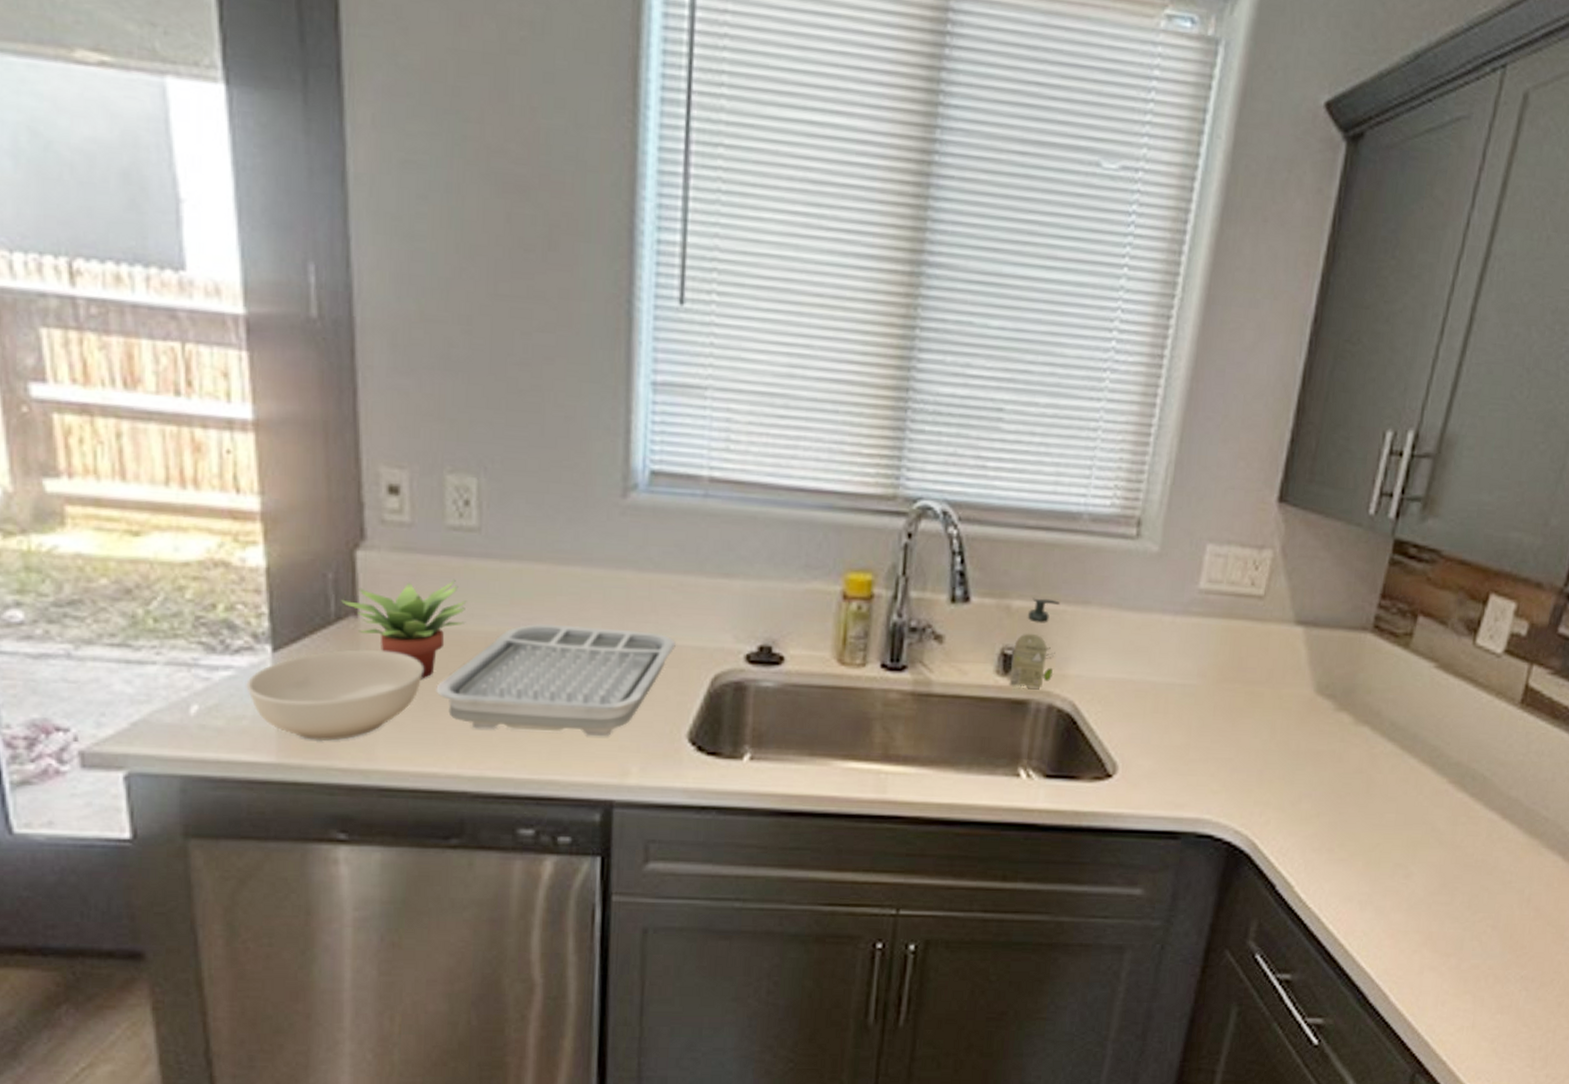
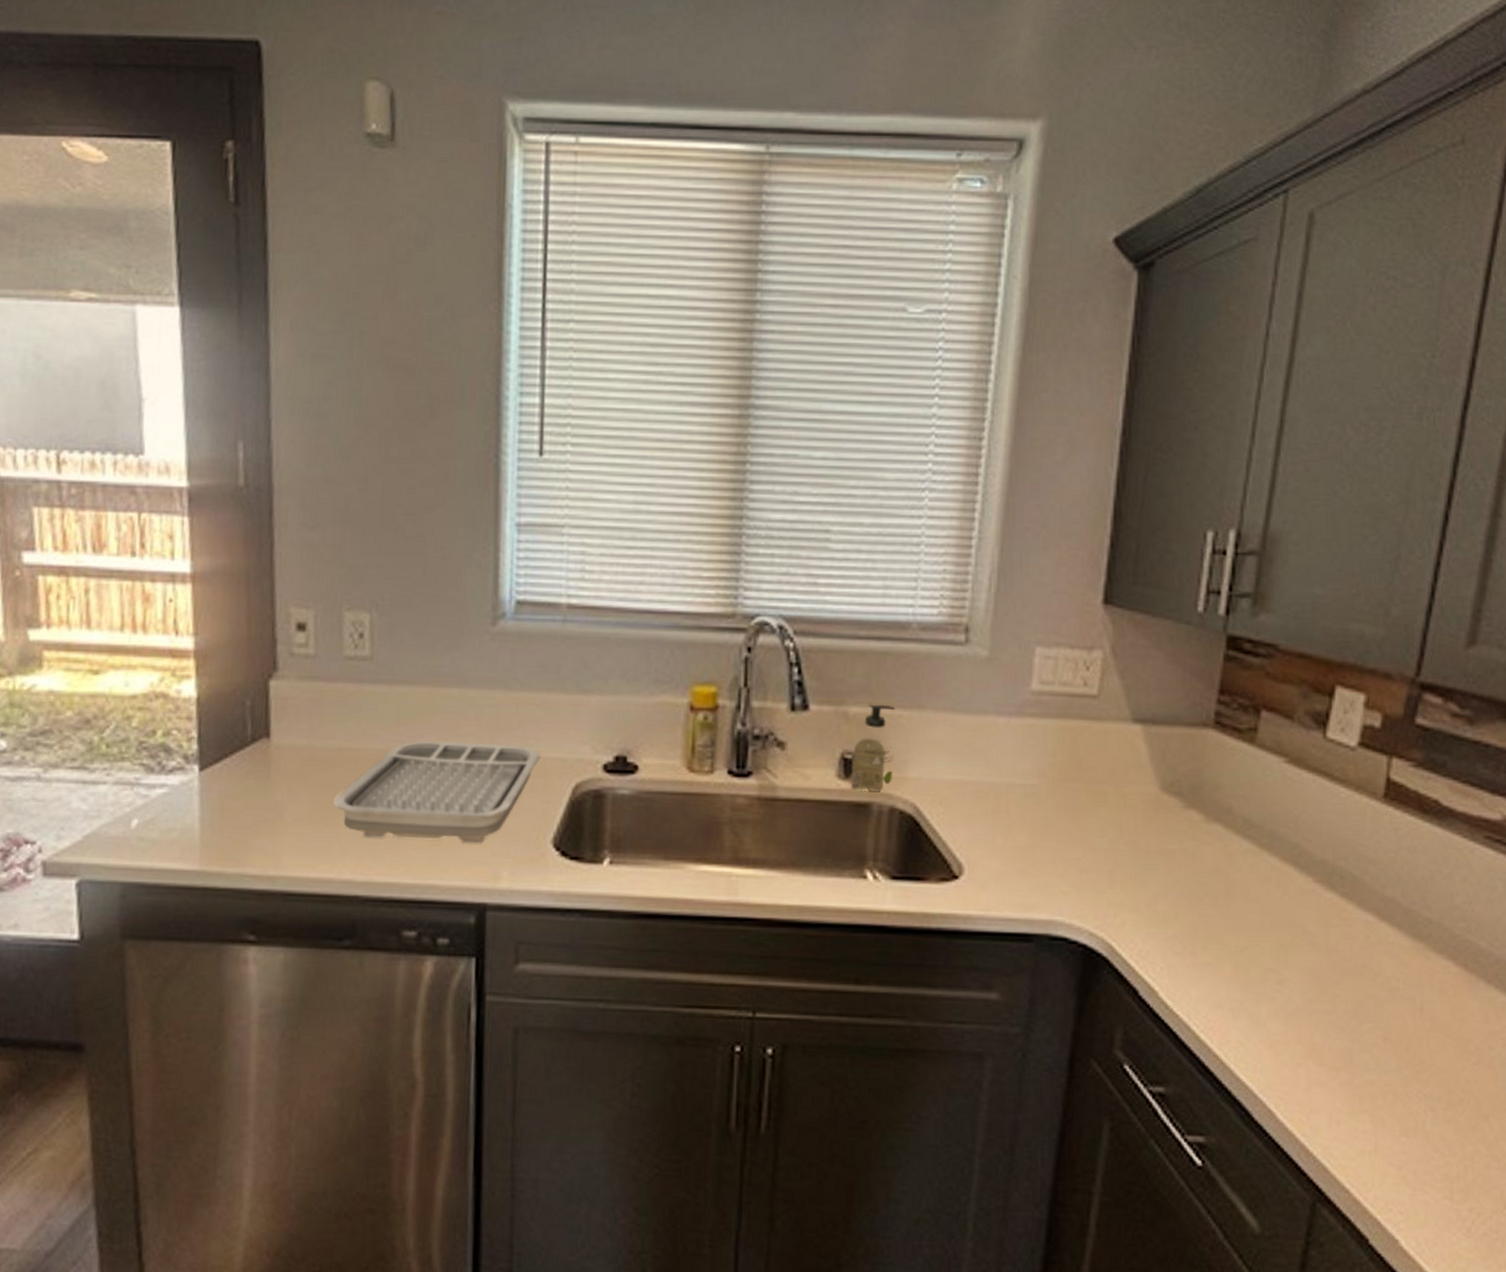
bowl: present [245,648,423,741] -> none [176,766,323,850]
succulent plant: present [340,579,467,678] -> none [255,702,360,792]

